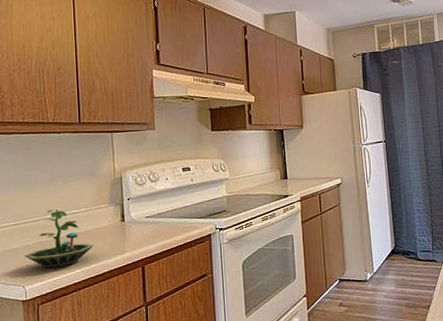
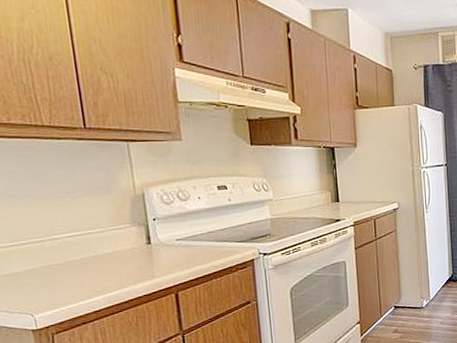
terrarium: present [23,208,94,269] -> none [28,228,116,295]

